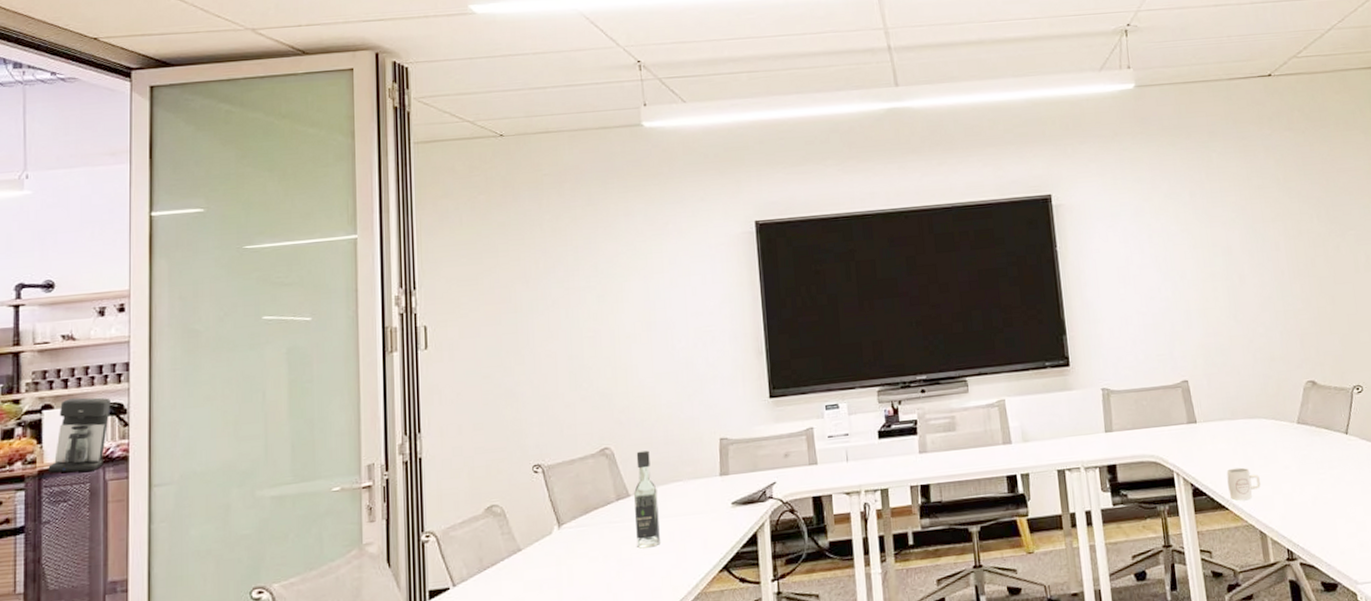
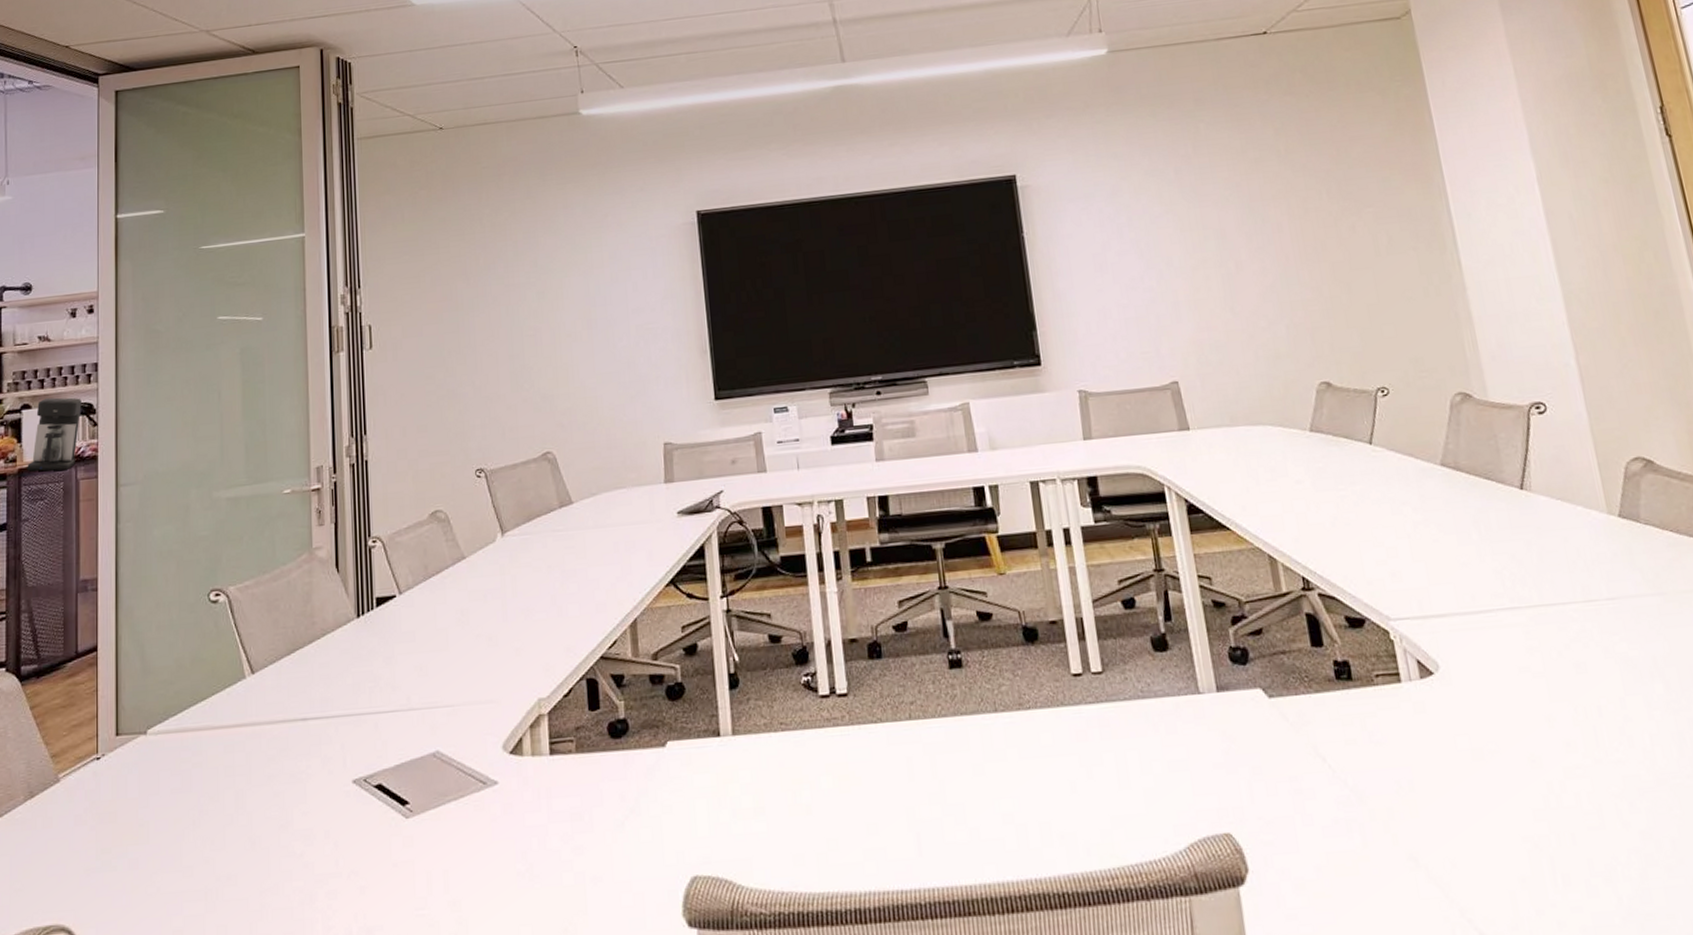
bottle: present [634,450,660,549] -> none [577,455,604,559]
mug: present [1226,467,1261,502] -> none [1226,481,1268,521]

